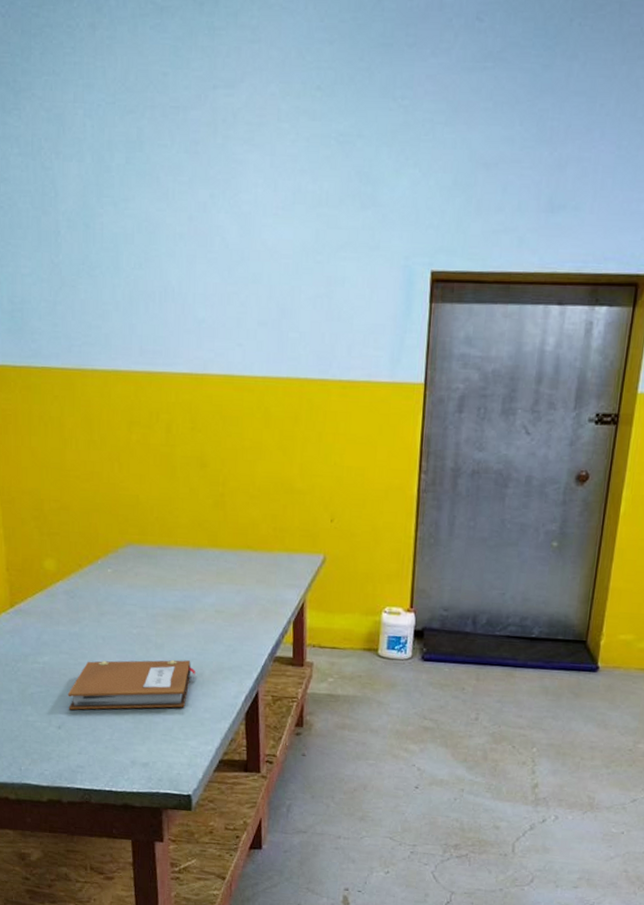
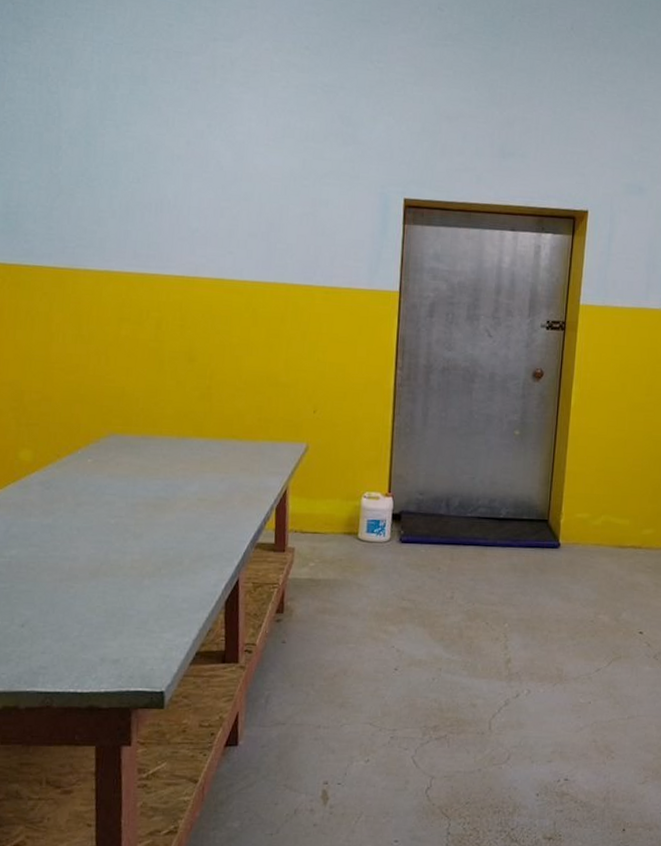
notebook: present [67,659,195,710] -> none [34,549,175,606]

